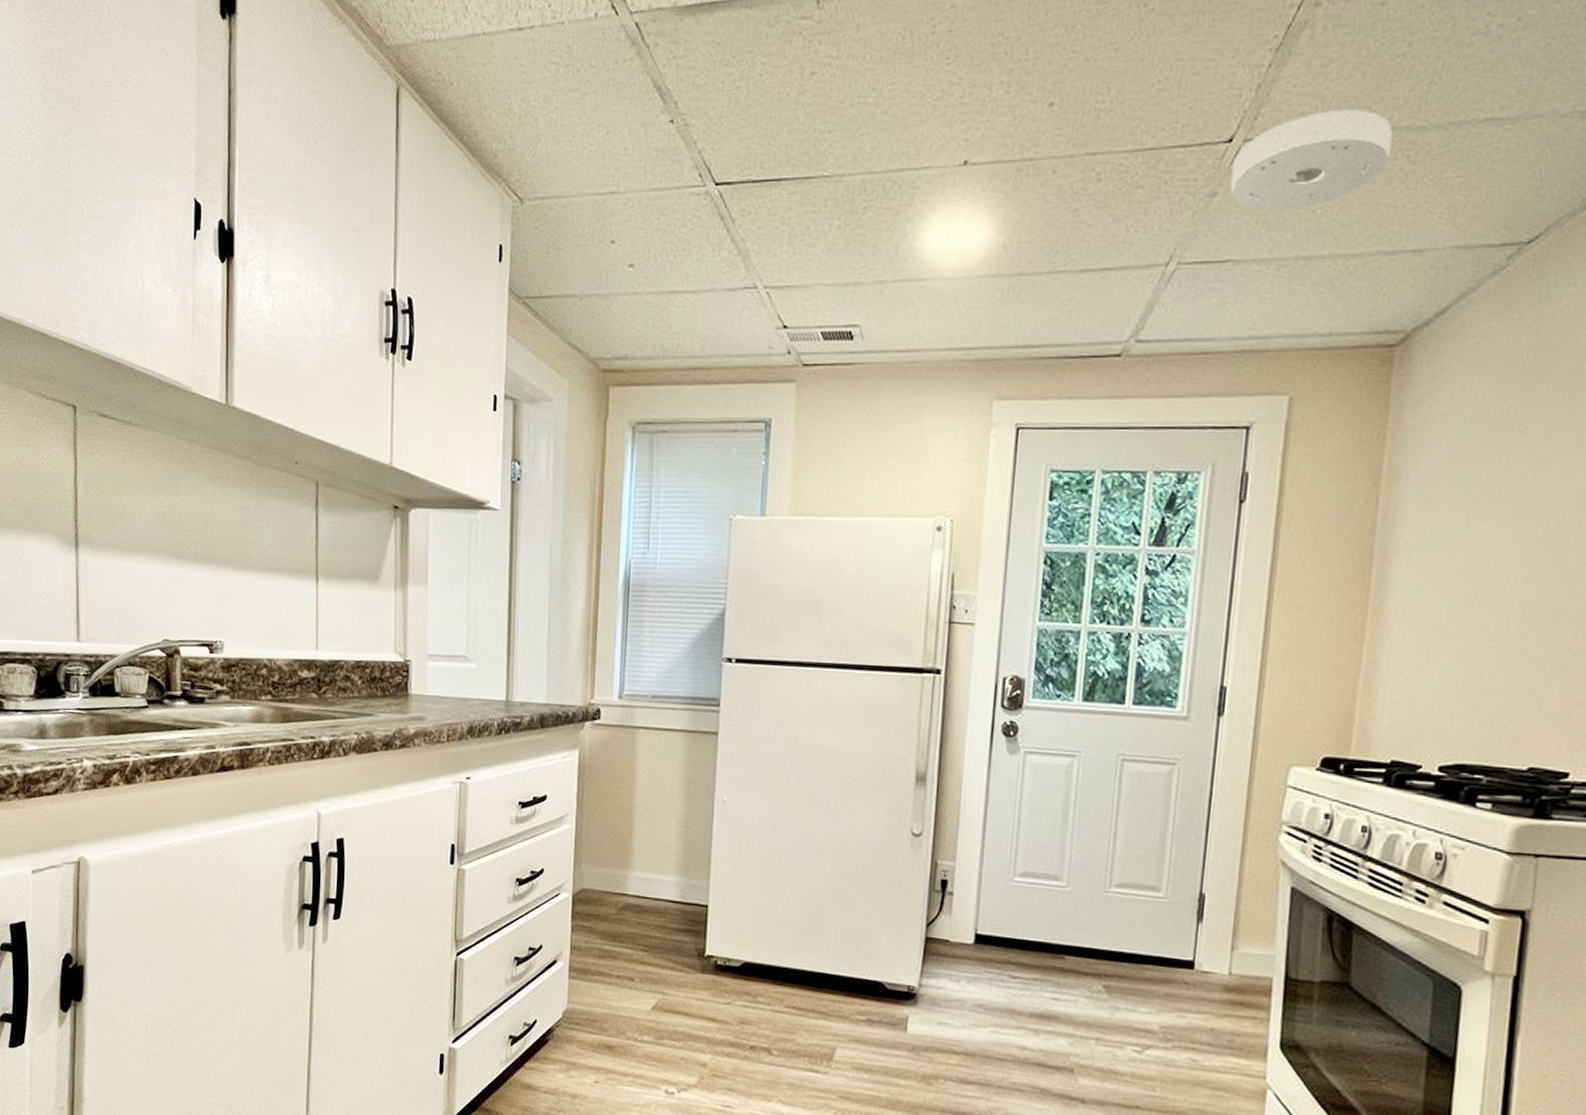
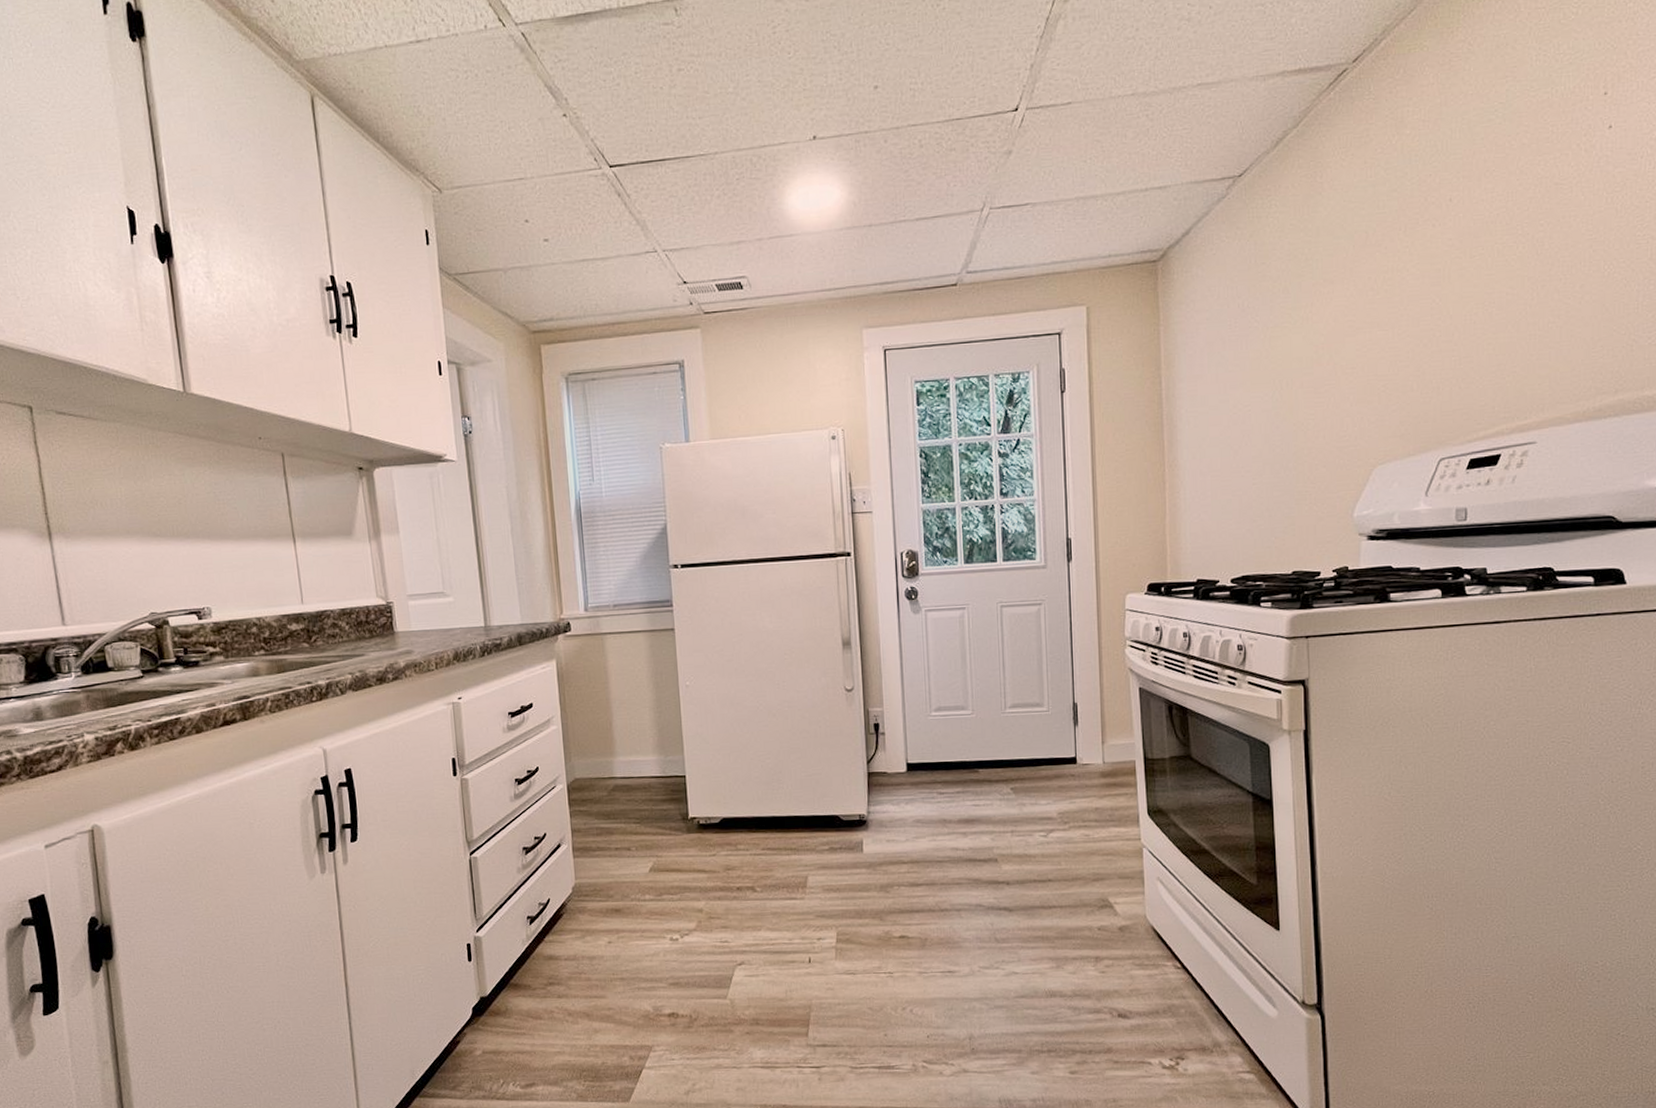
smoke detector: present [1229,110,1393,211] -> none [1020,81,1134,163]

